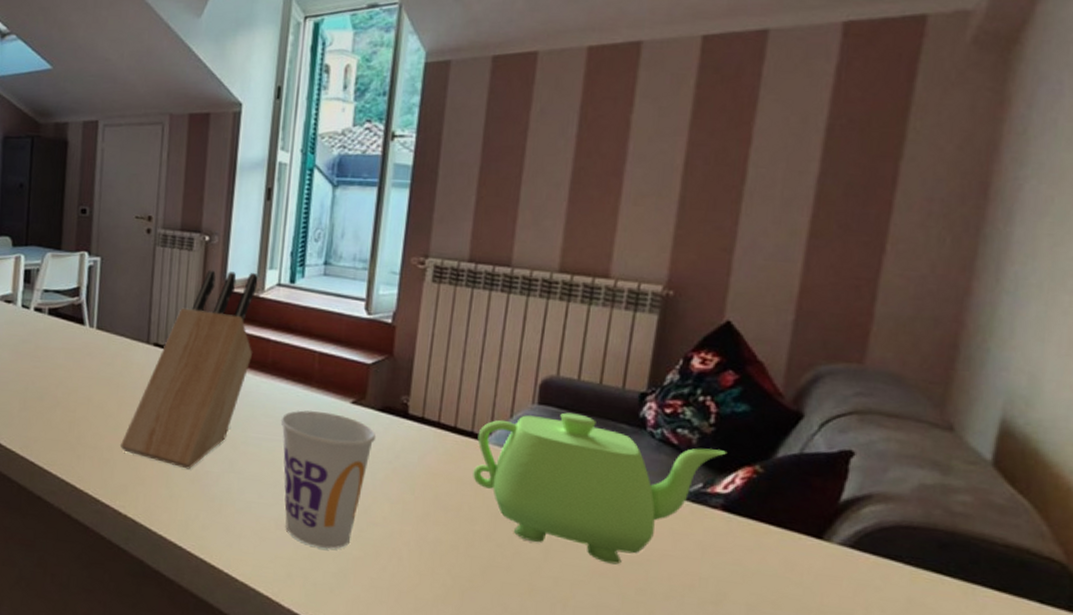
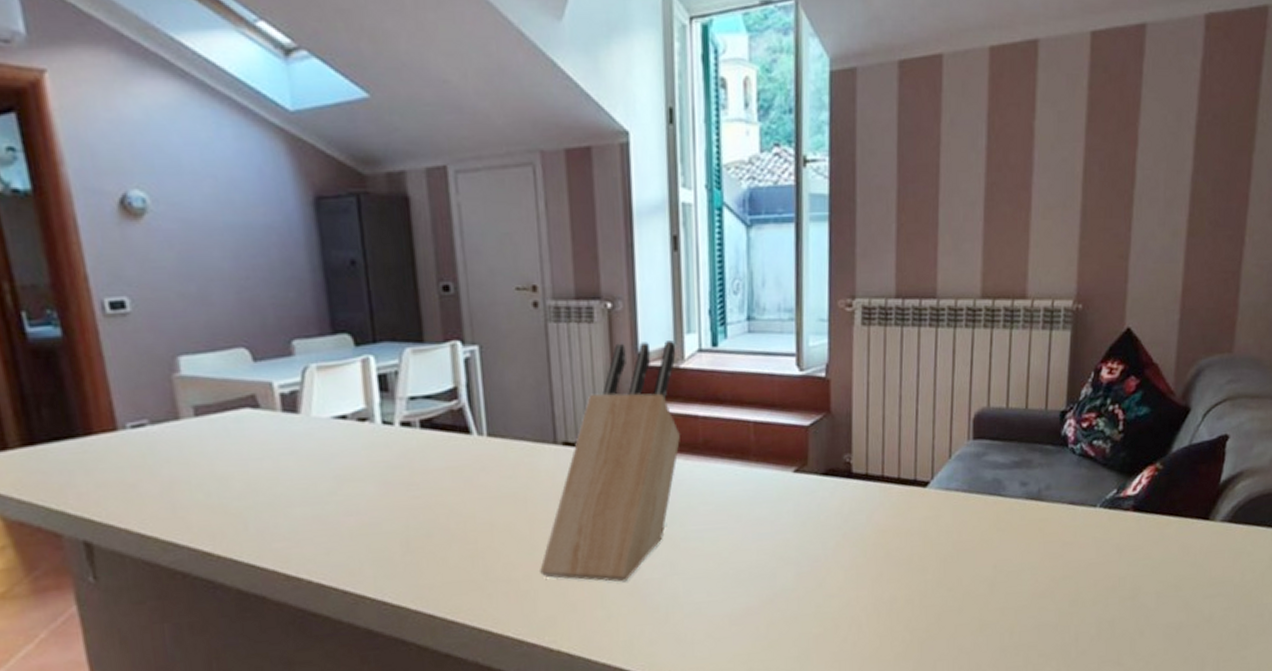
cup: present [280,410,377,549] -> none [721,487,823,635]
teapot: present [473,412,728,565] -> none [920,442,1134,584]

